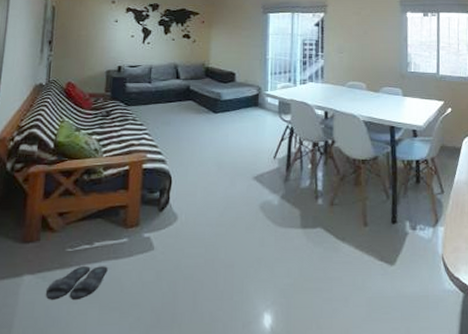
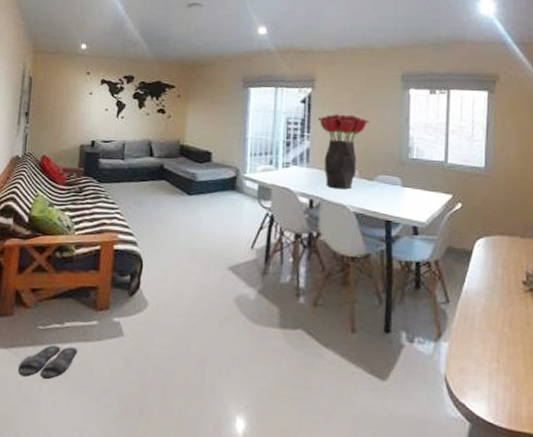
bouquet: none [329,35,375,101] -> present [317,114,370,190]

